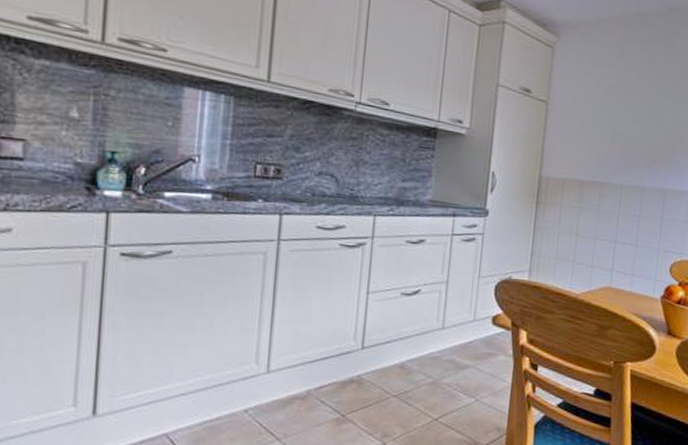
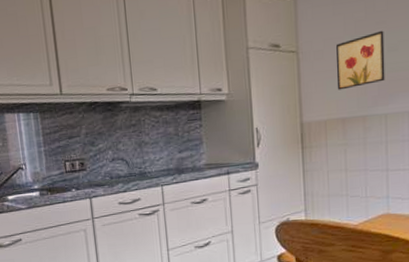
wall art: none [580,102,631,152] -> present [335,30,385,90]

